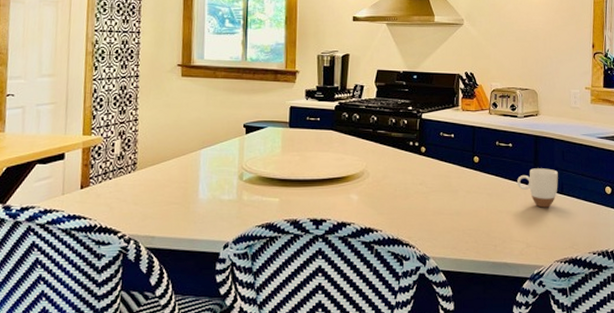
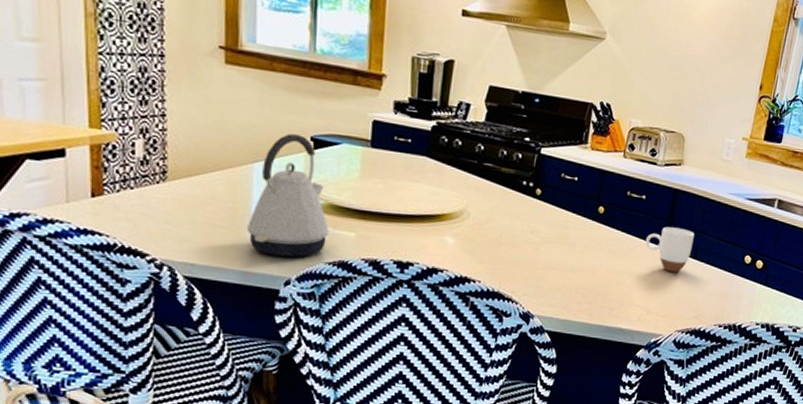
kettle: none [195,124,258,223] -> present [247,134,329,257]

